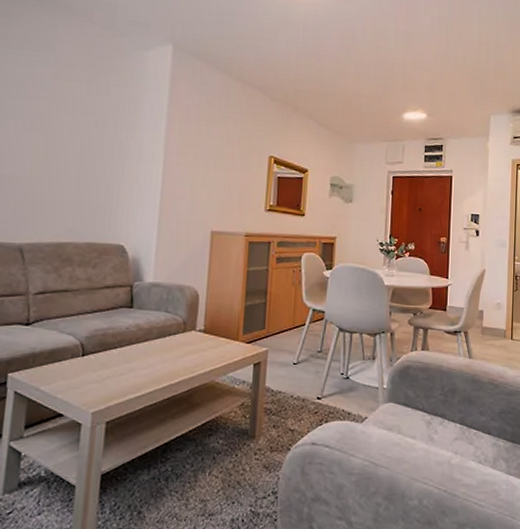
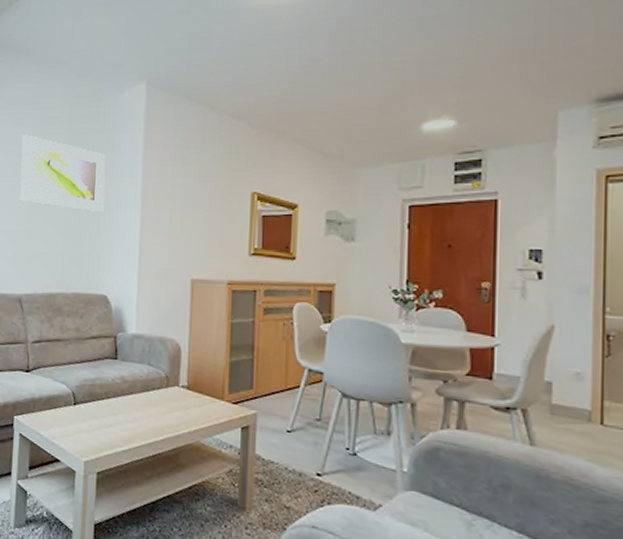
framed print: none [25,77,128,164] -> present [20,134,106,213]

